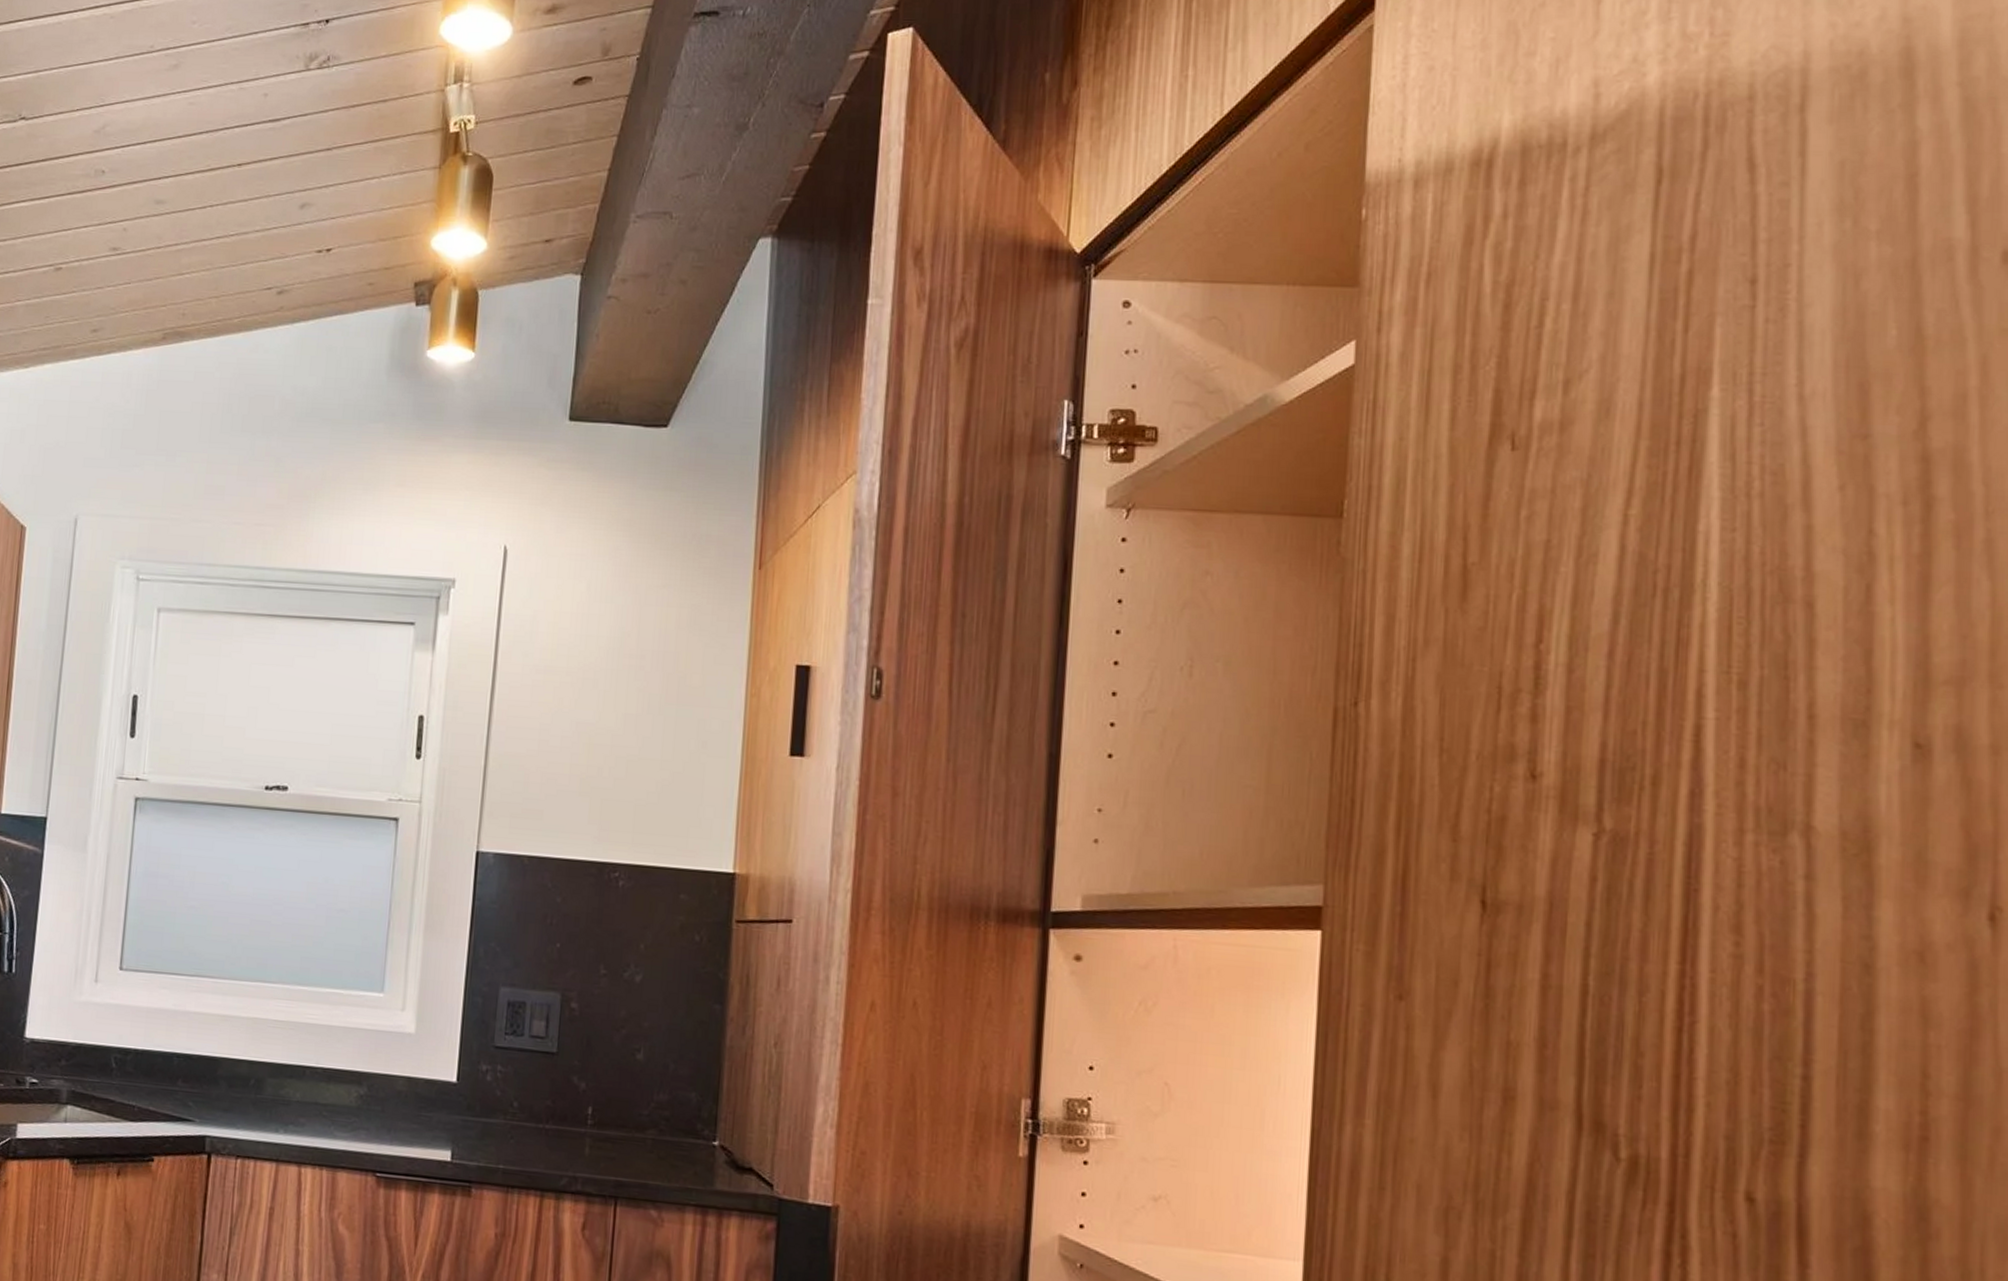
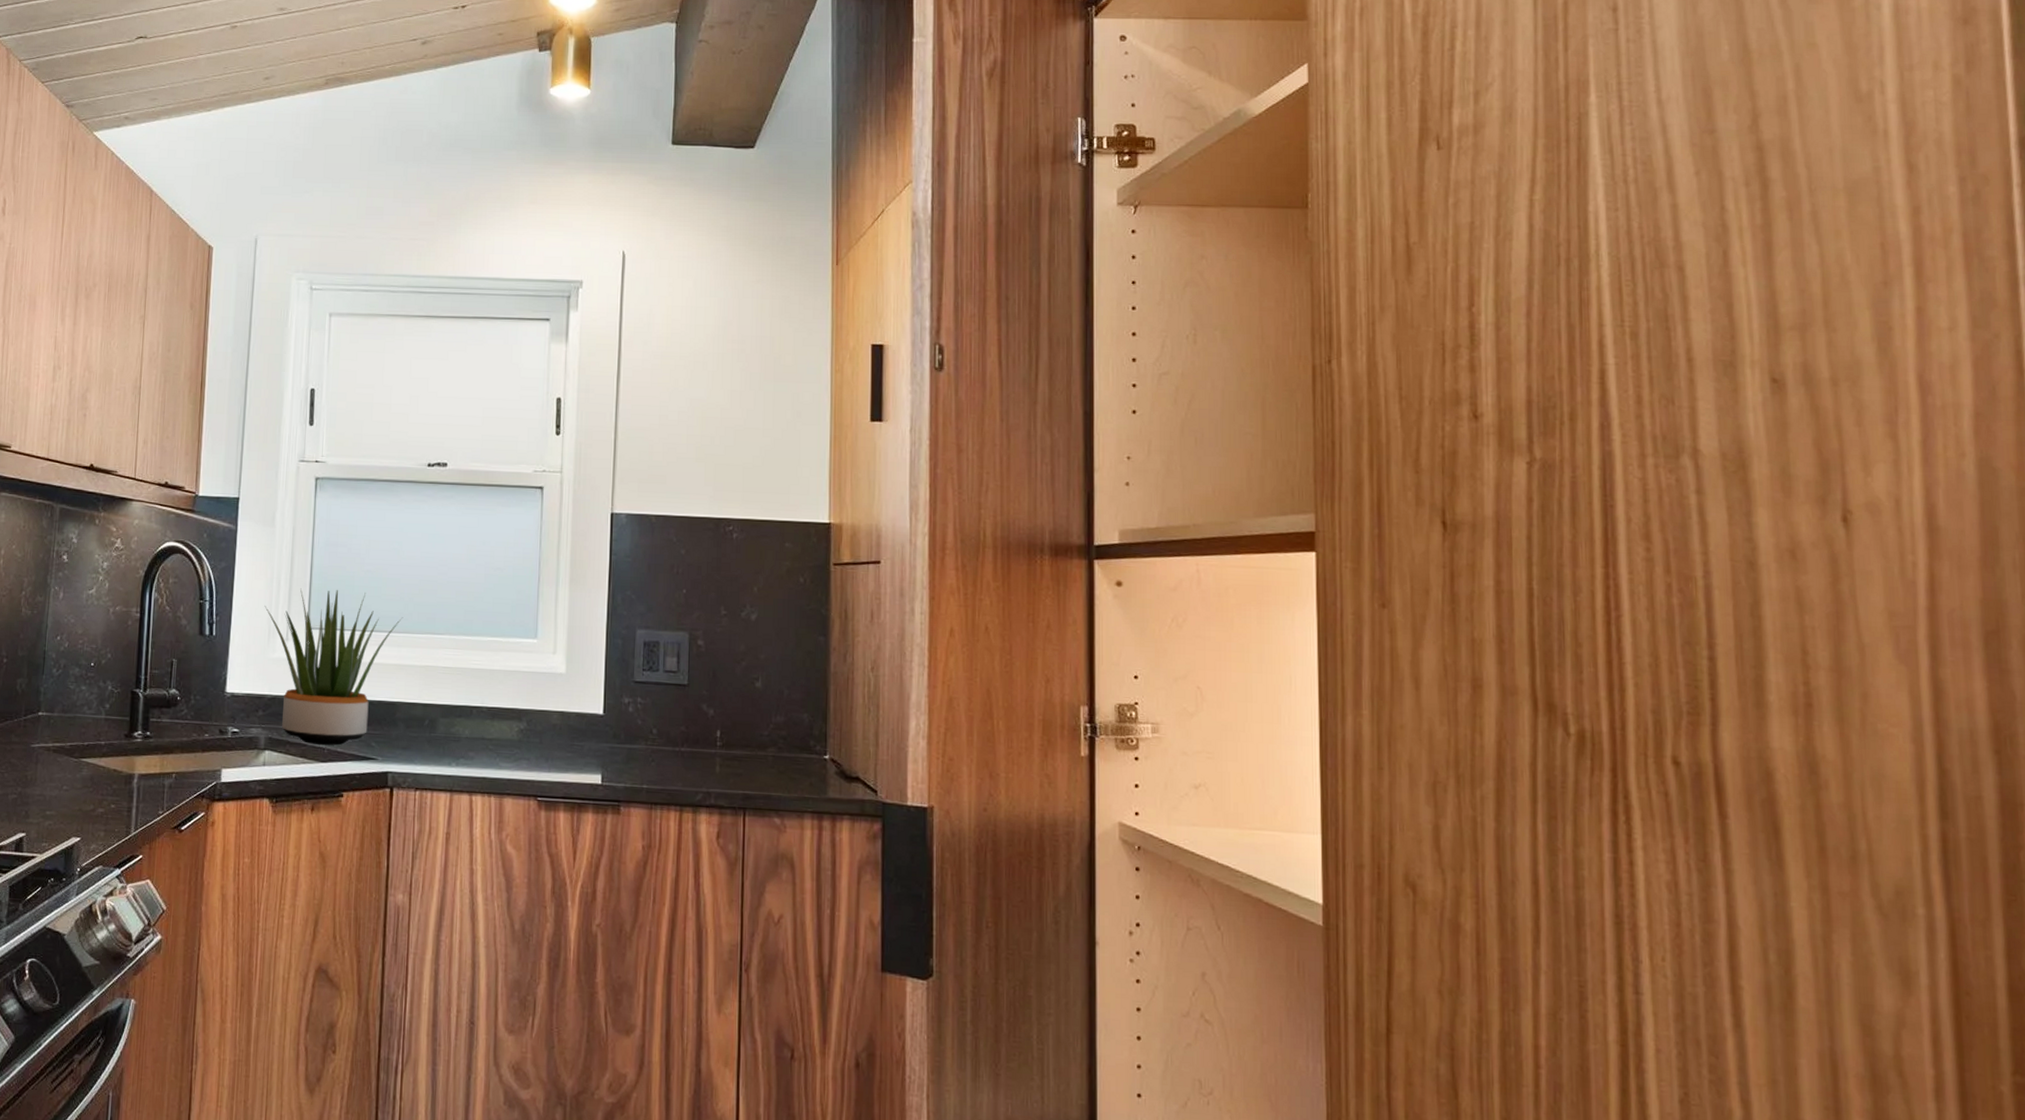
potted plant: none [71,923,230,1104] -> present [264,588,403,746]

